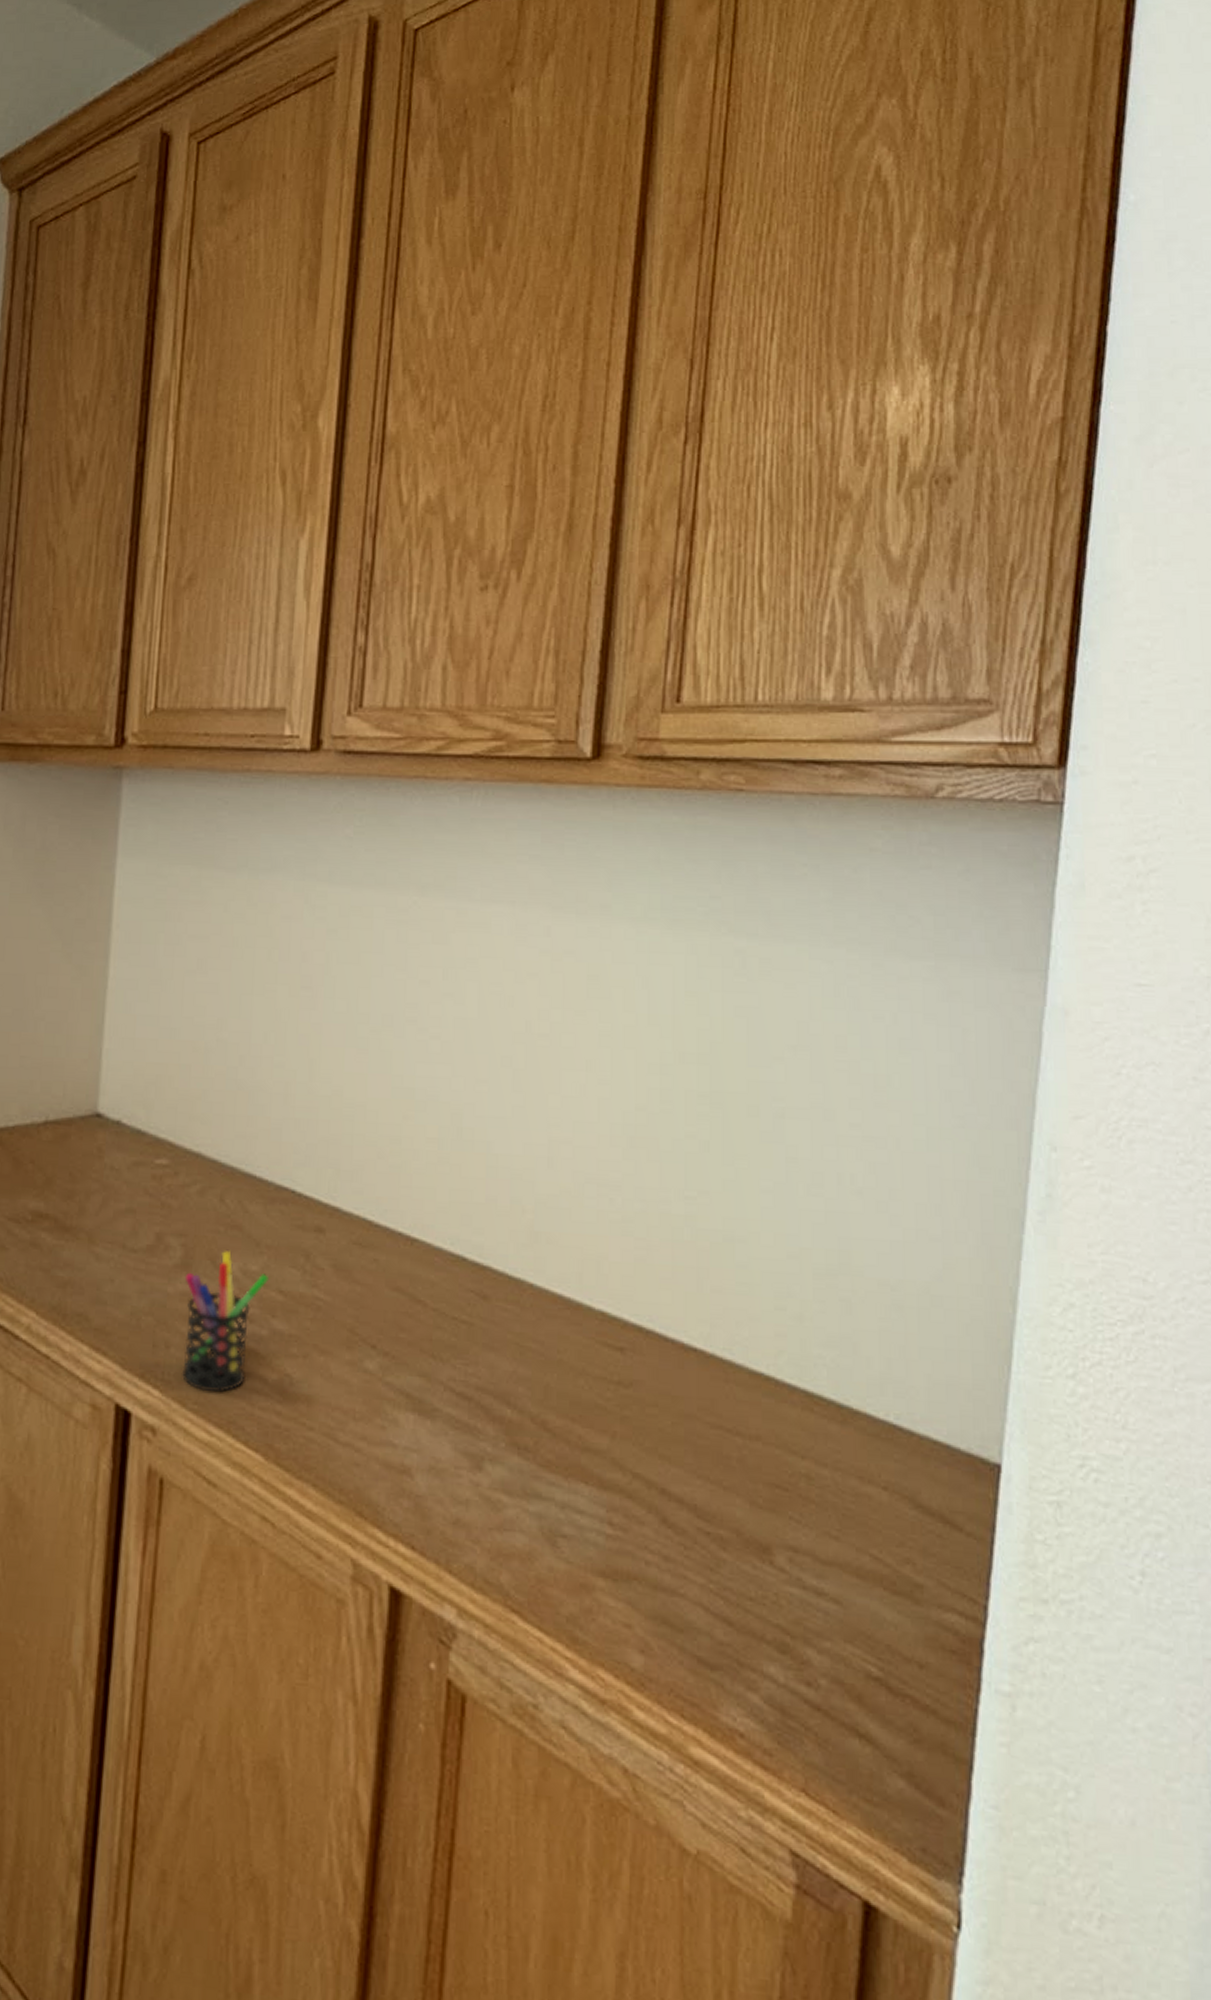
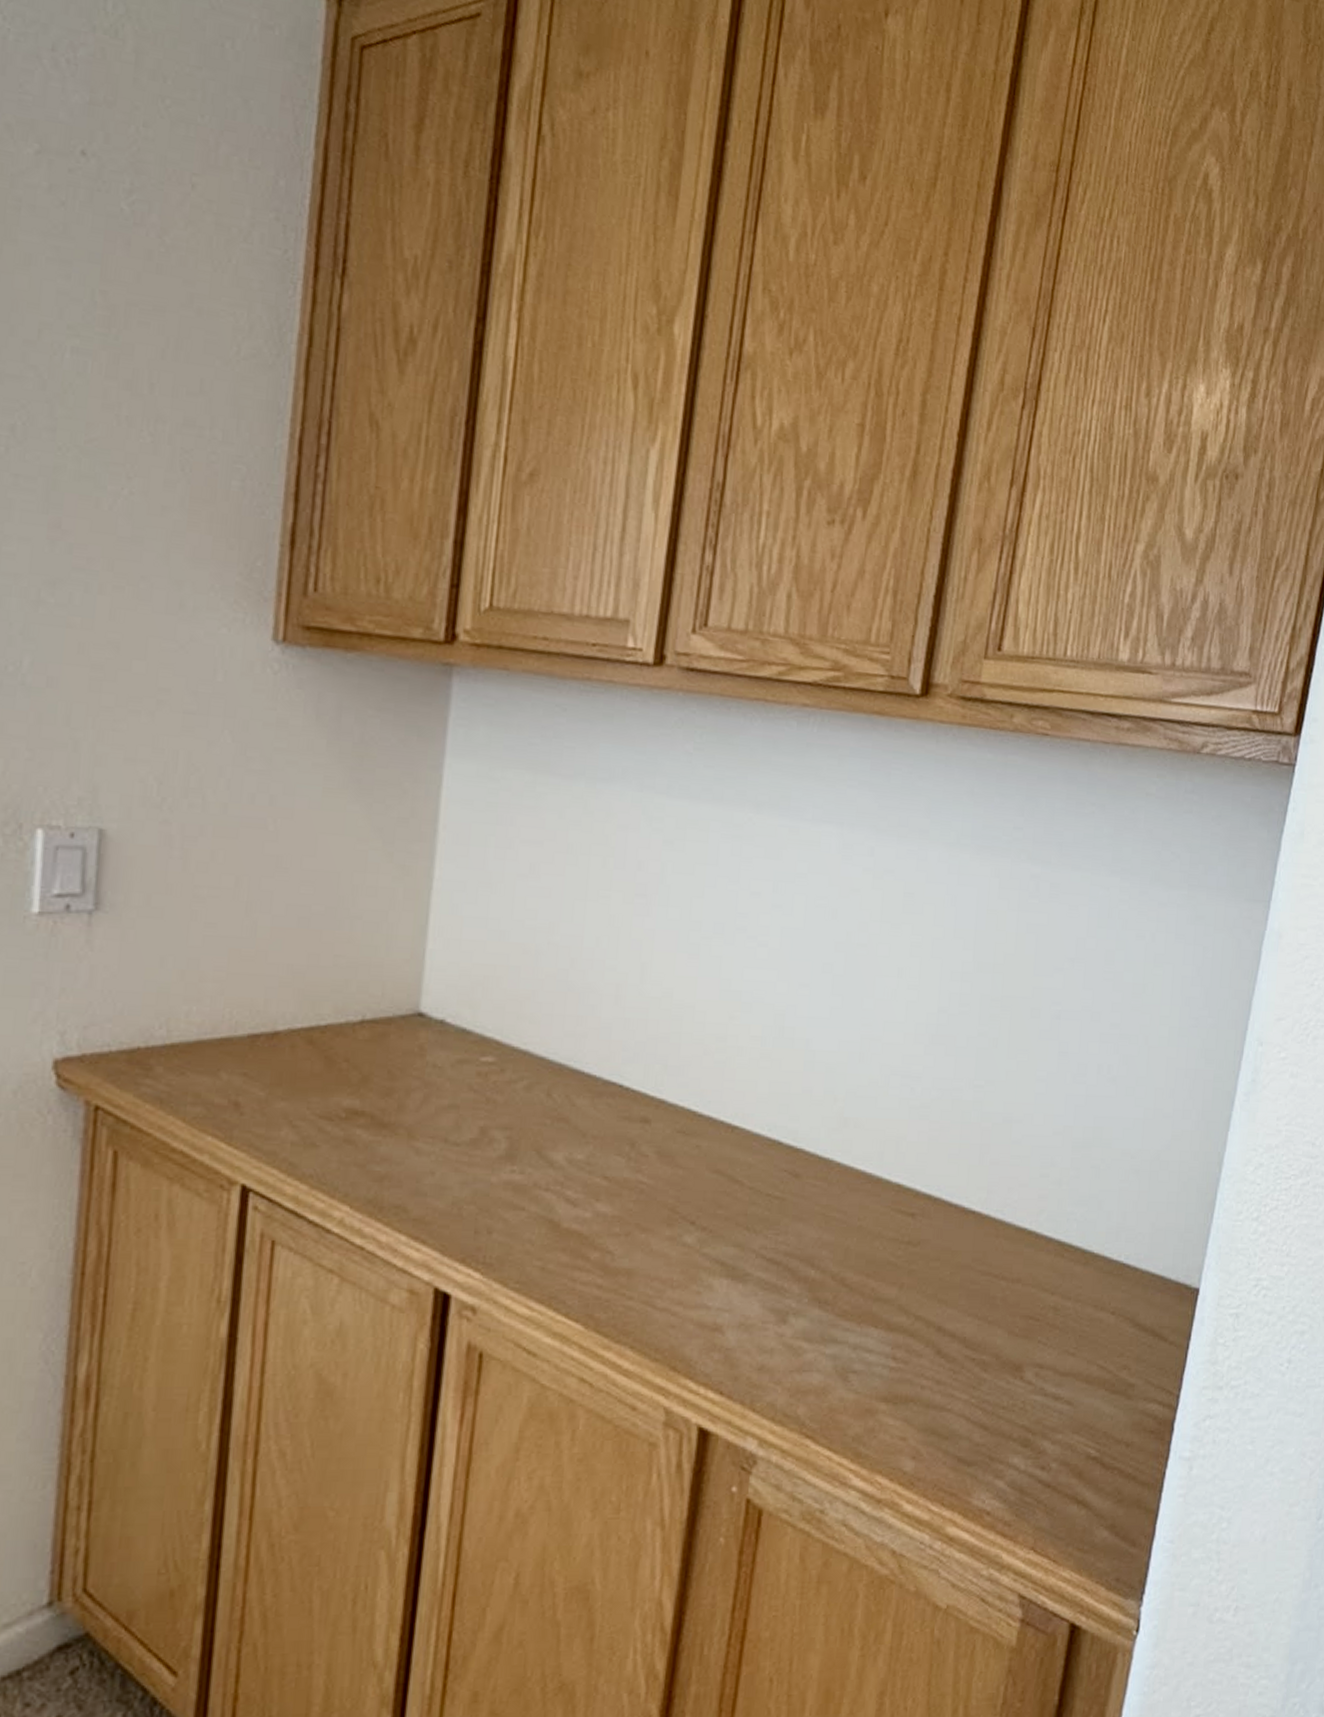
pen holder: present [182,1251,268,1393] -> none [504,1142,594,1272]

